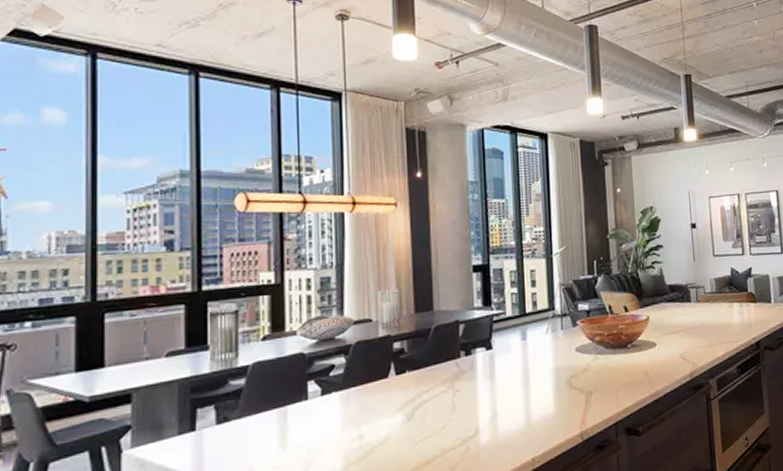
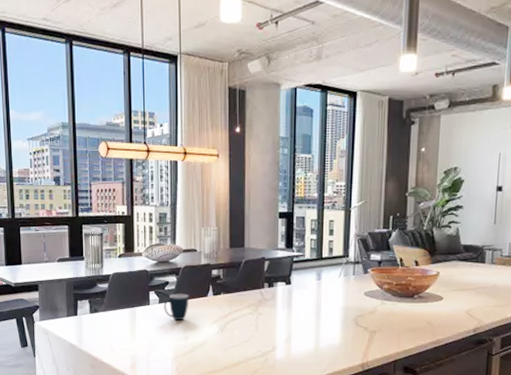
mug: none [328,377,364,416] -> present [164,293,189,321]

